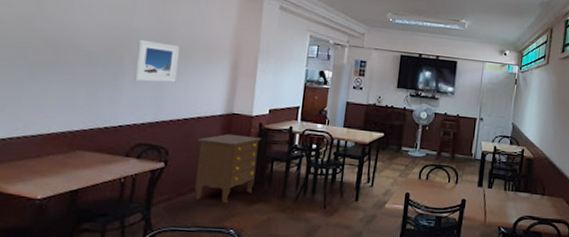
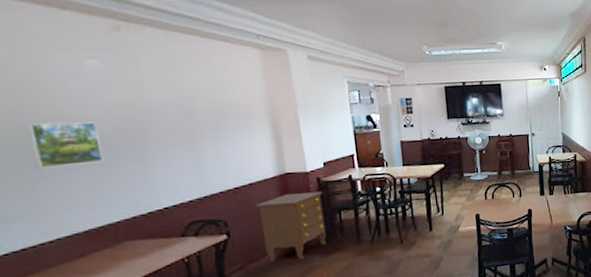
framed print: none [28,29,88,73] -> present [24,122,105,169]
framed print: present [134,39,180,83] -> none [157,114,214,159]

